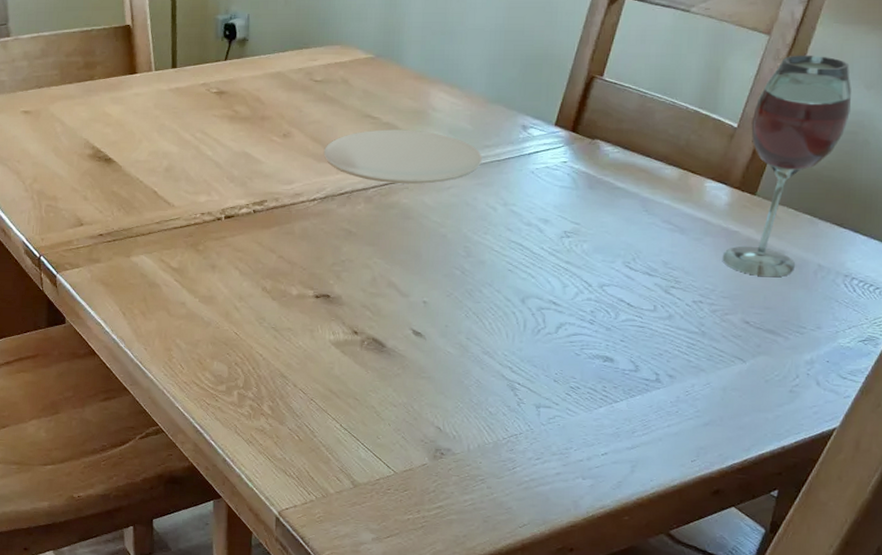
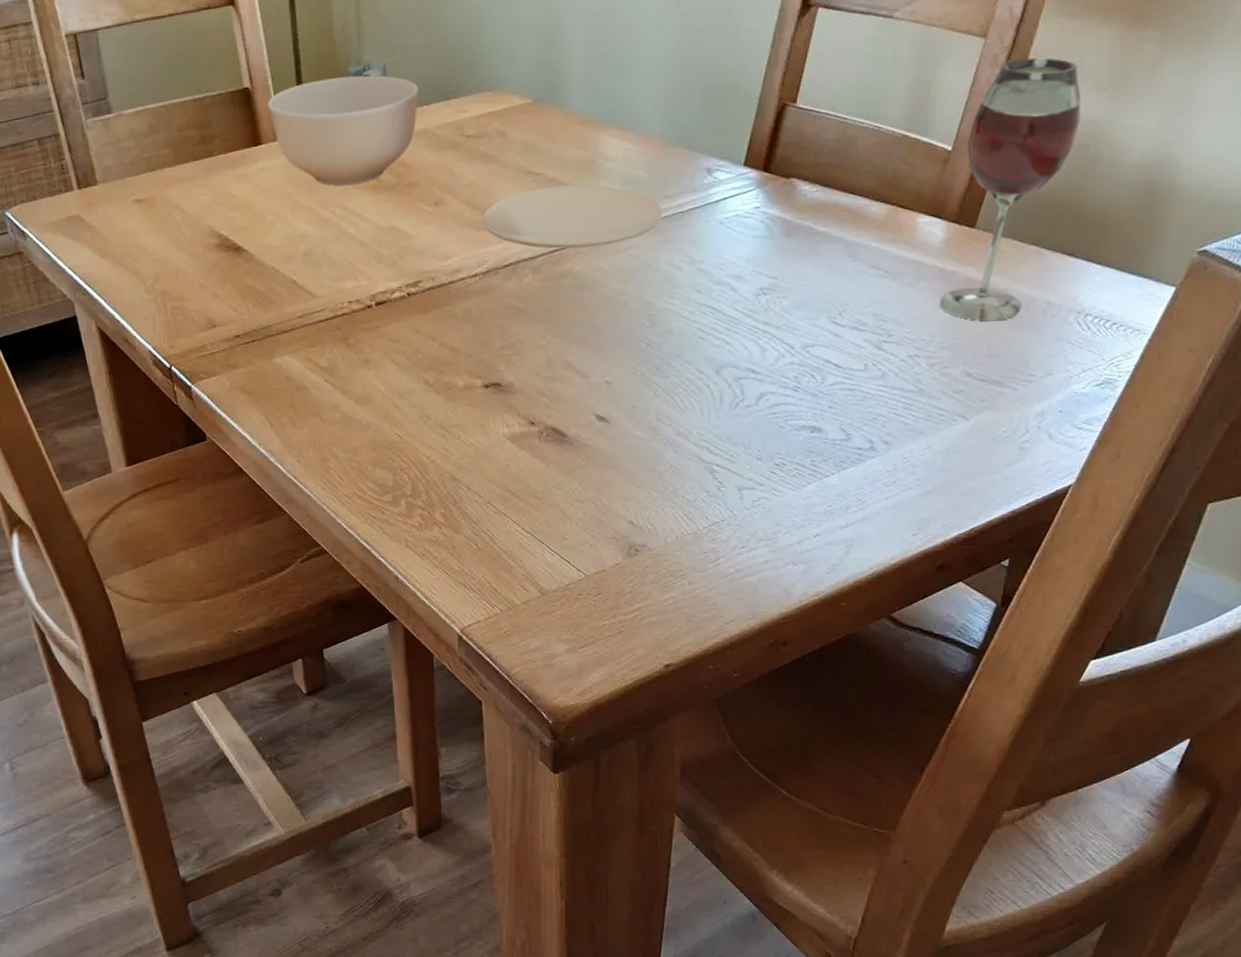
bowl: none [145,23,277,114] -> present [267,75,419,186]

